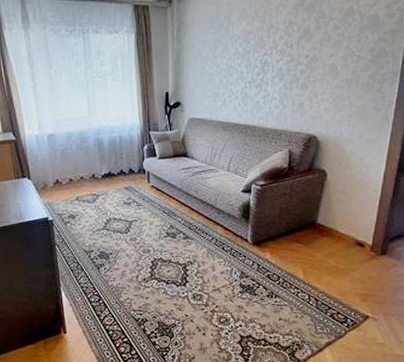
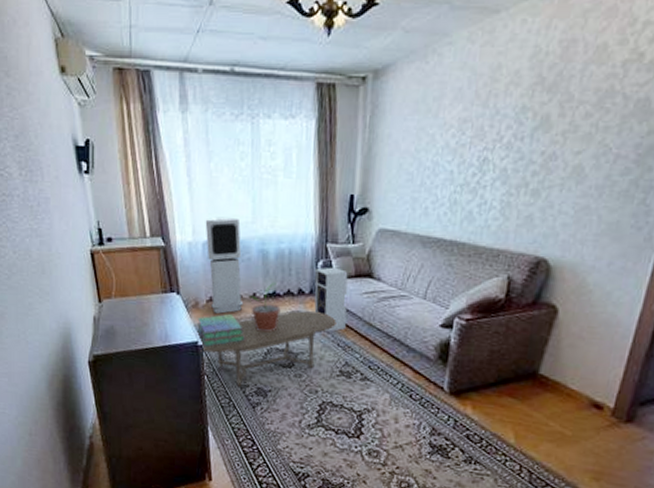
coffee table: none [46,186,161,253] -> present [196,311,337,387]
stack of books: none [46,193,89,221] -> present [196,314,246,347]
air purifier: none [49,113,85,193] -> present [205,216,244,314]
potted plant: none [87,165,116,206] -> present [247,283,281,332]
speaker: none [142,150,169,203] -> present [314,267,348,333]

